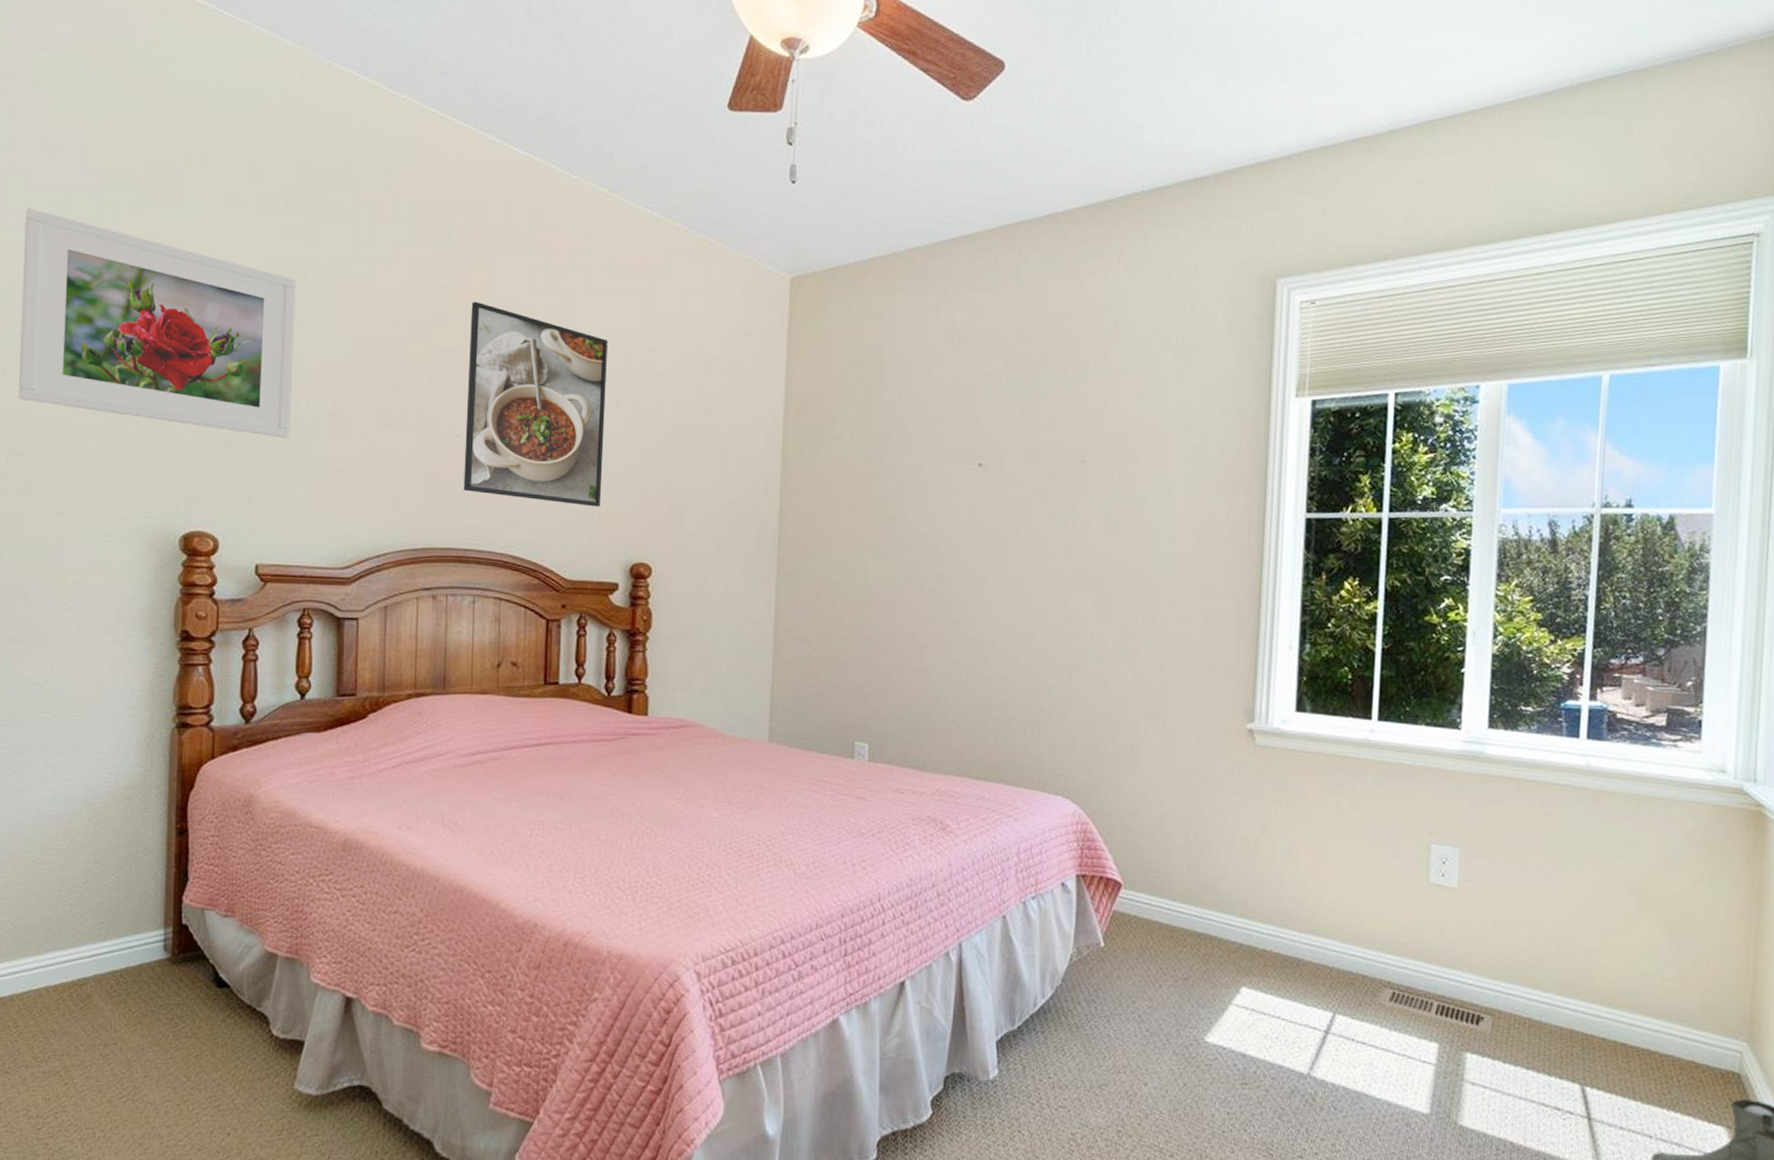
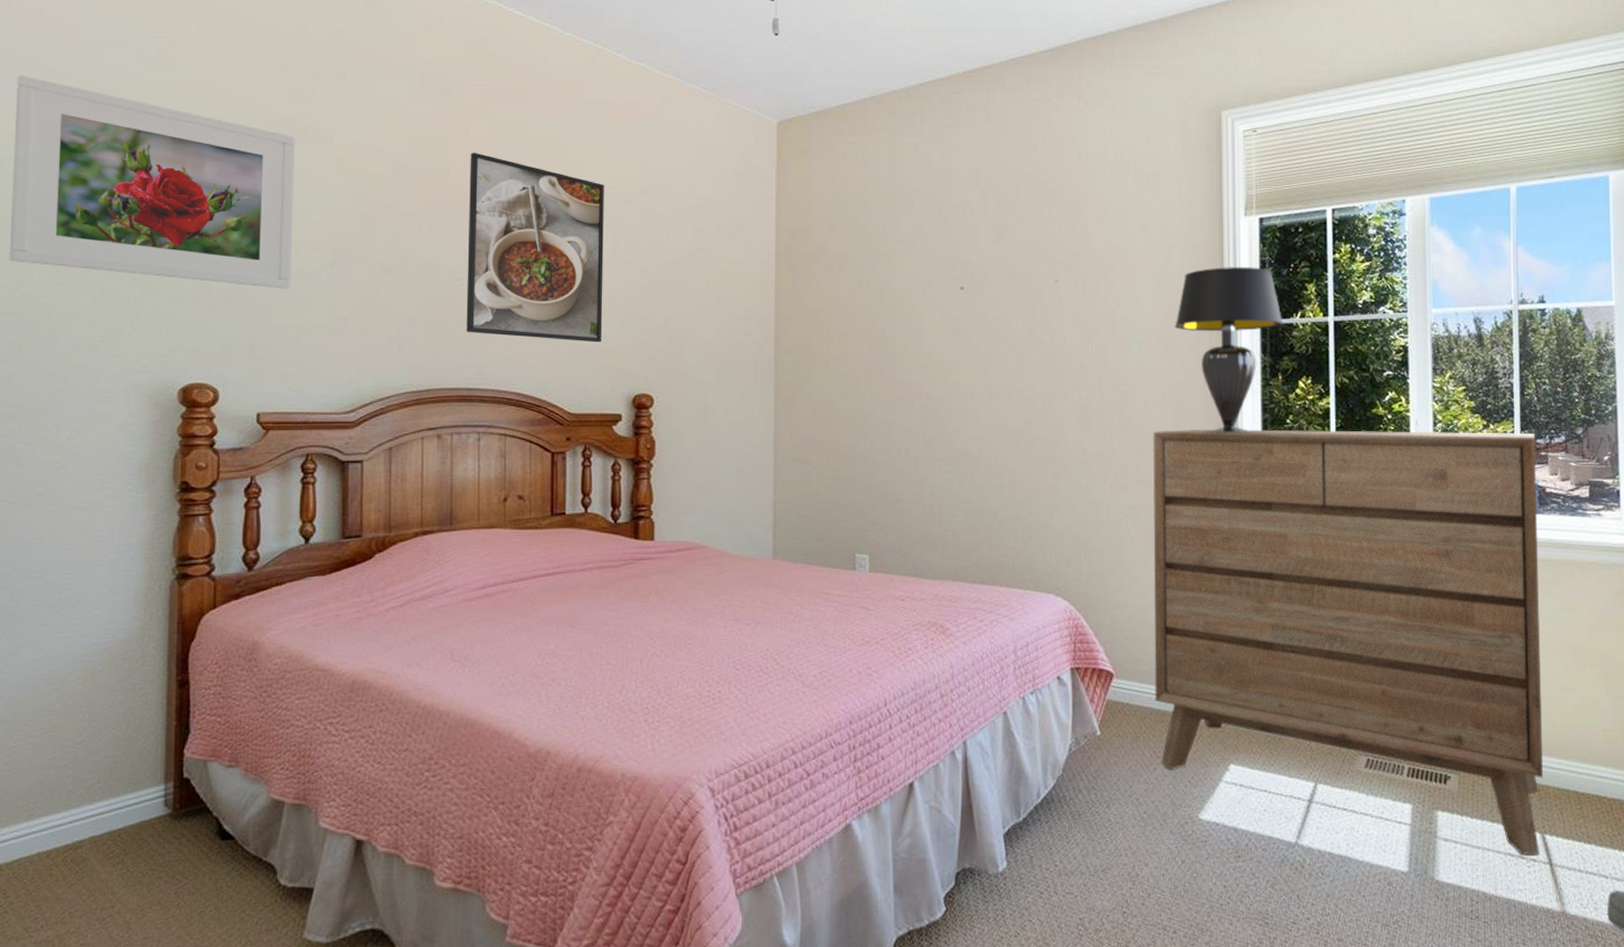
dresser: none [1164,628,1610,1107] -> present [1152,428,1543,856]
table lamp: none [1210,452,1331,636] -> present [1175,266,1283,433]

